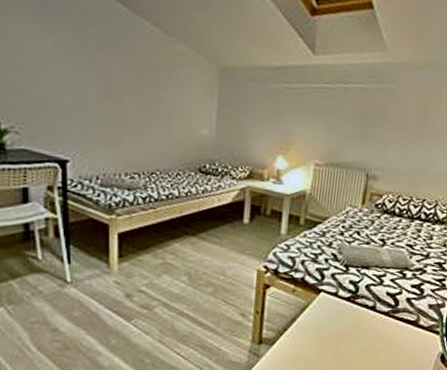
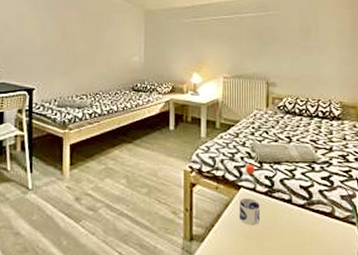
water bottle: none [315,267,341,331] -> present [238,164,261,226]

